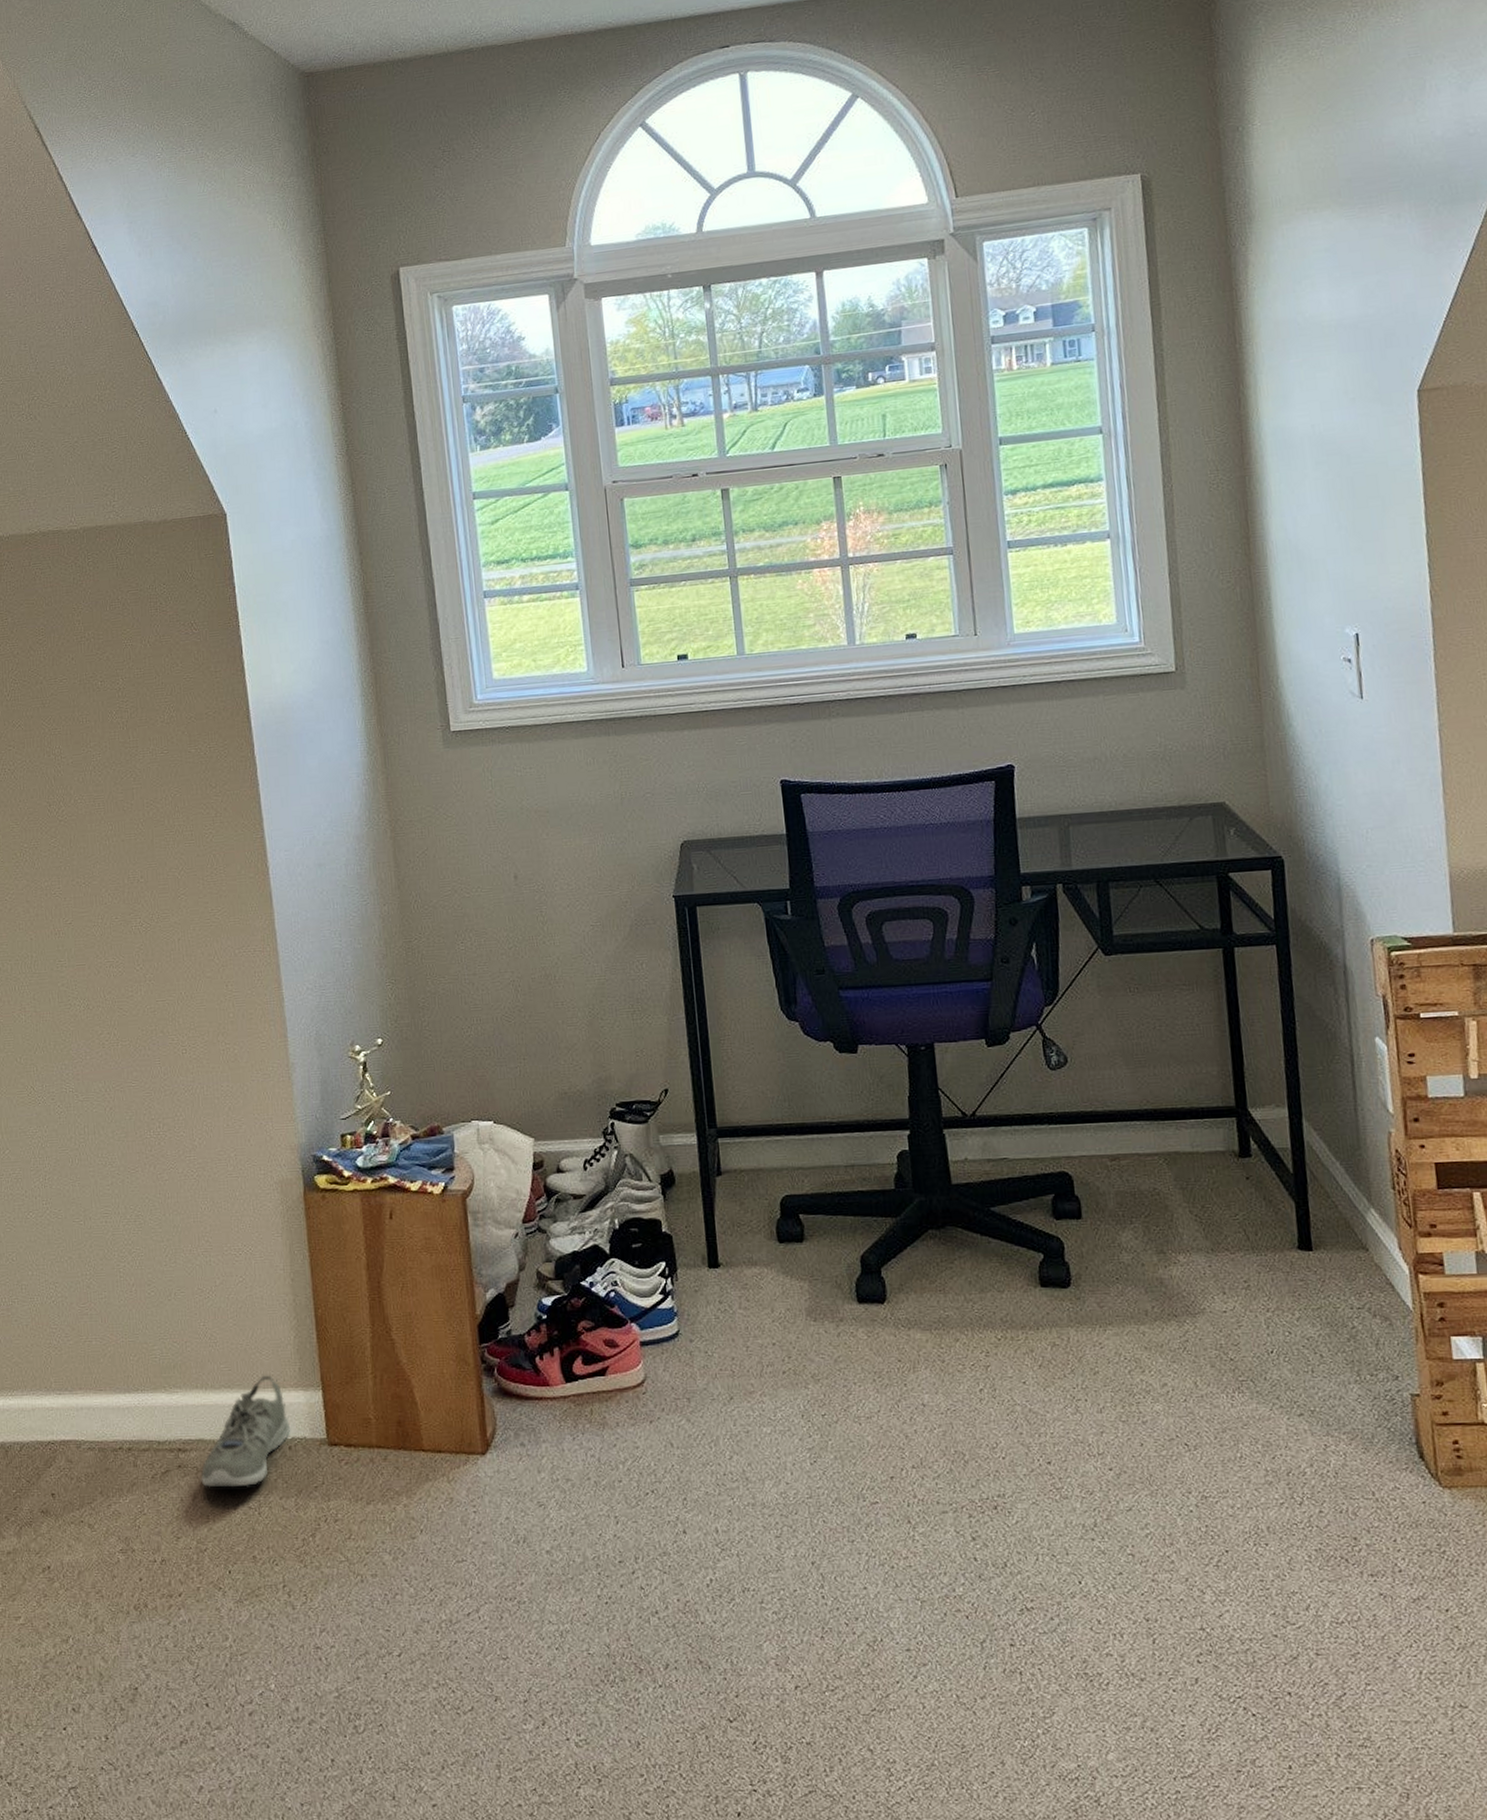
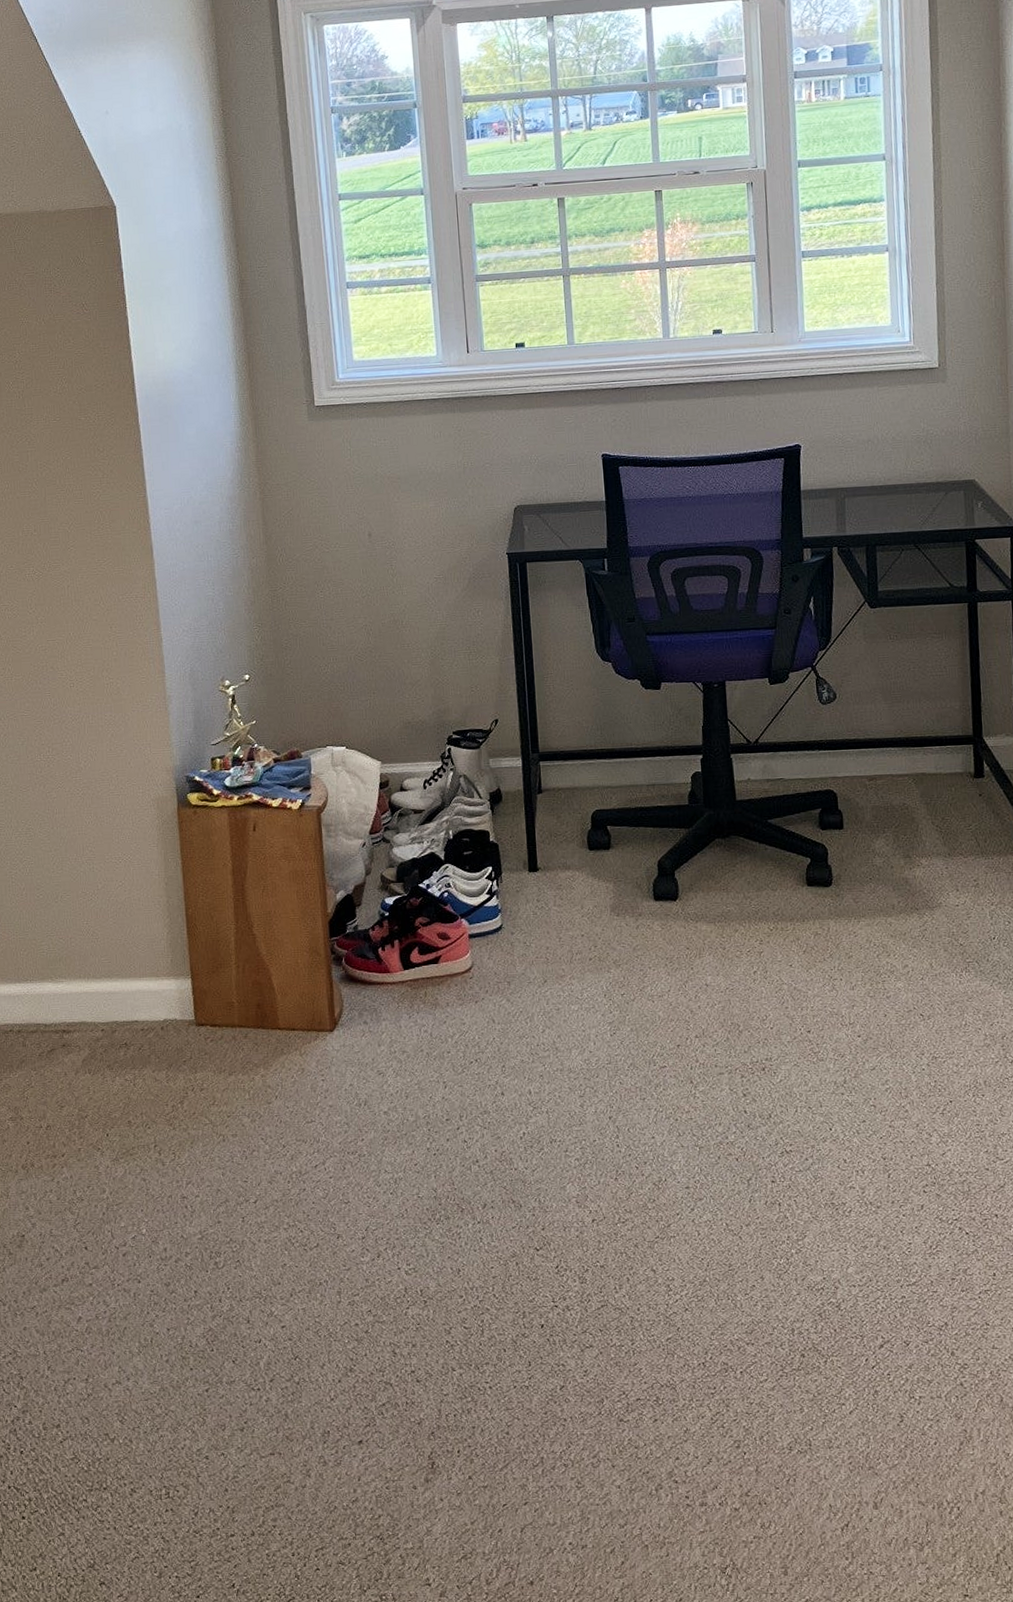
sneaker: present [201,1374,290,1488] -> none [82,965,162,1064]

